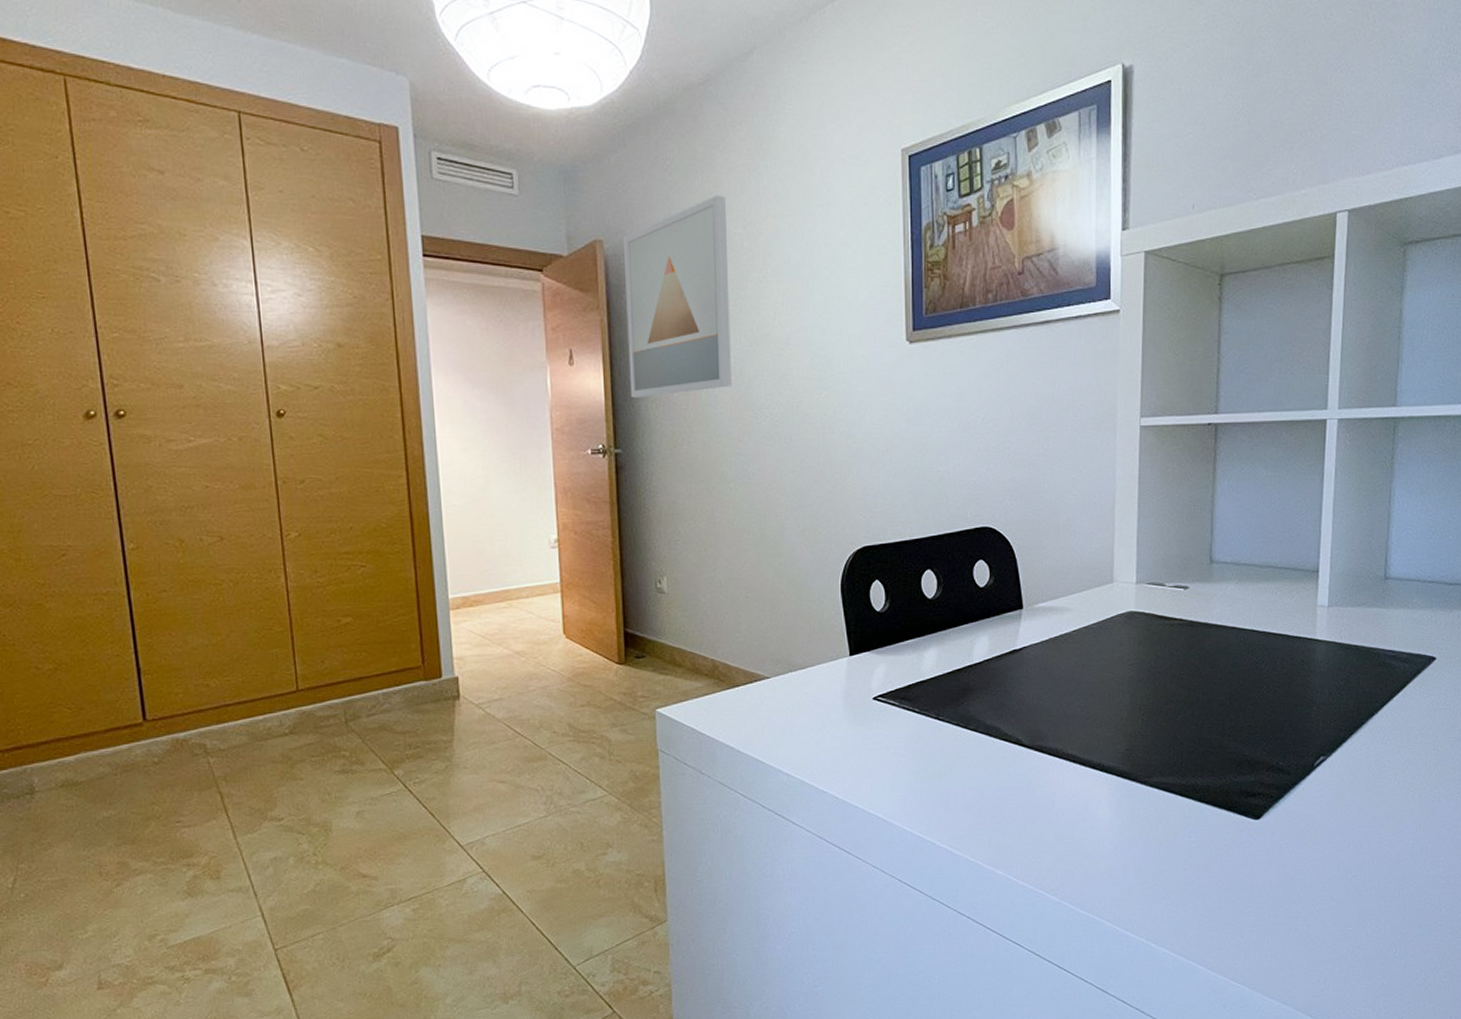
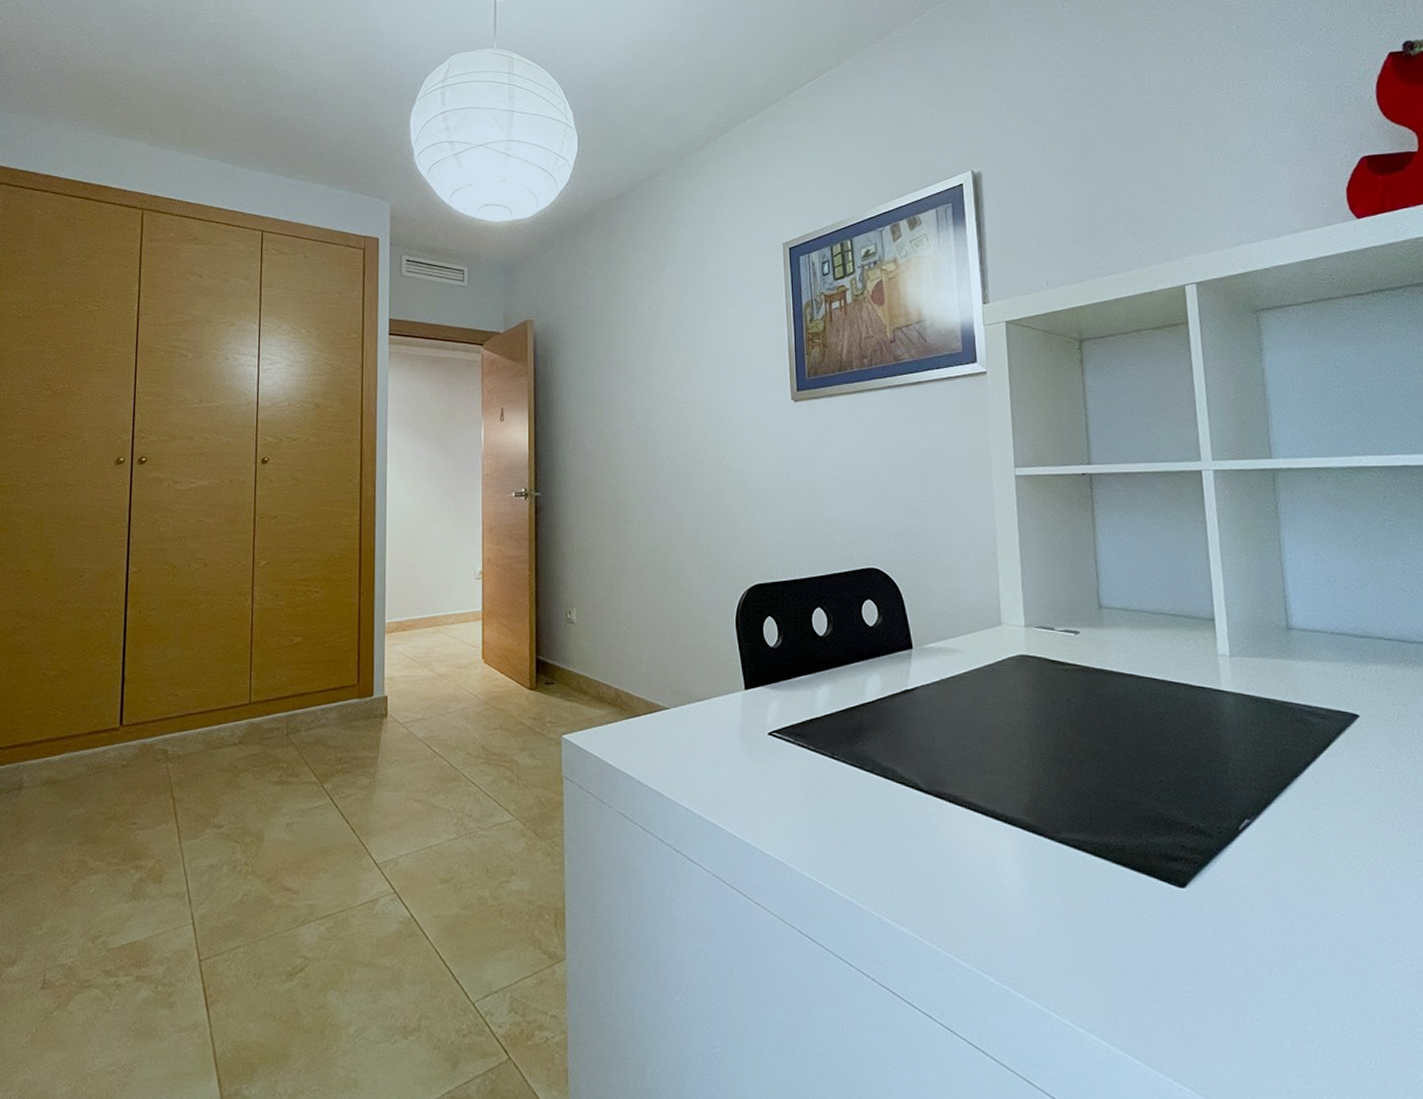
wall art: present [622,195,732,398] -> none [549,283,637,448]

